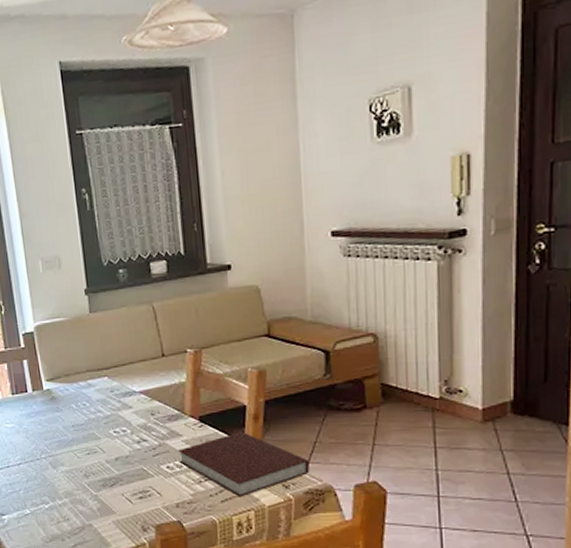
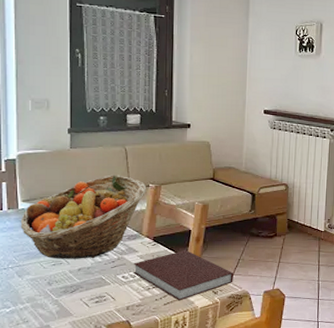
fruit basket: none [47,340,185,447] -> present [20,175,147,259]

